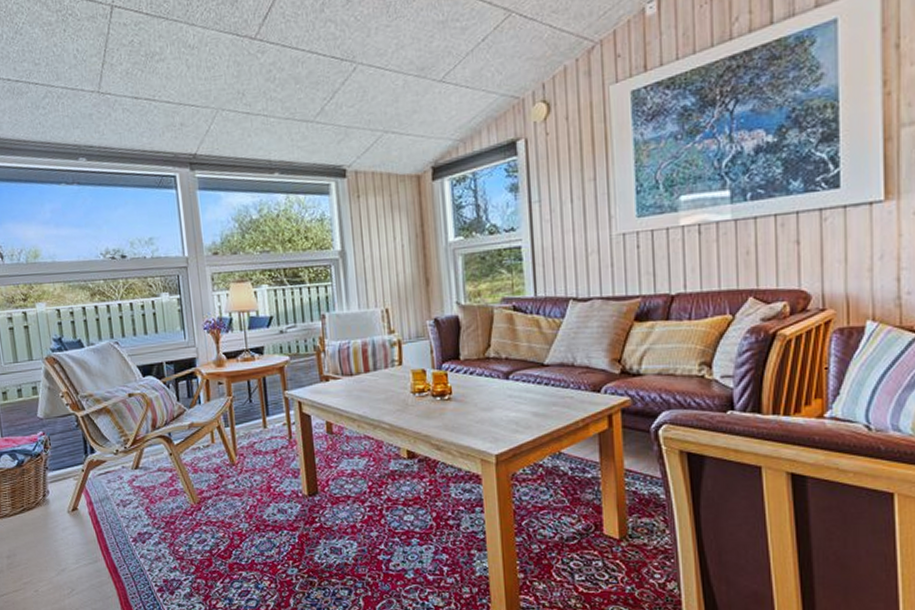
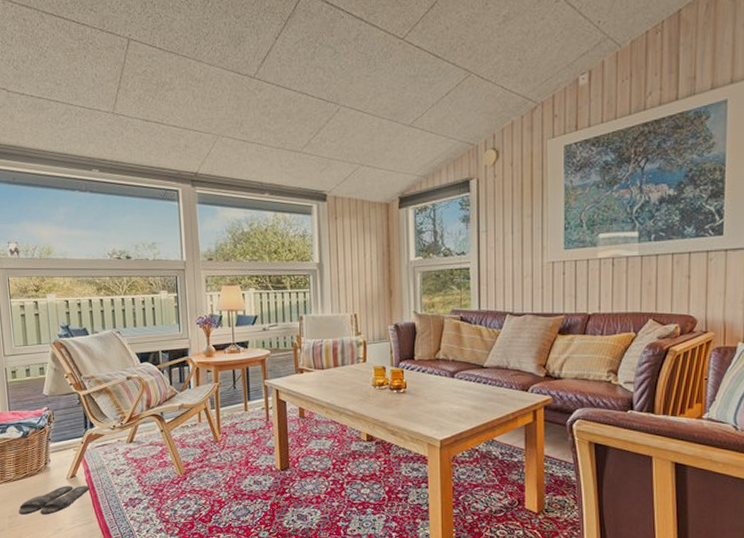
slippers: none [17,520,93,554] -> present [19,486,89,515]

